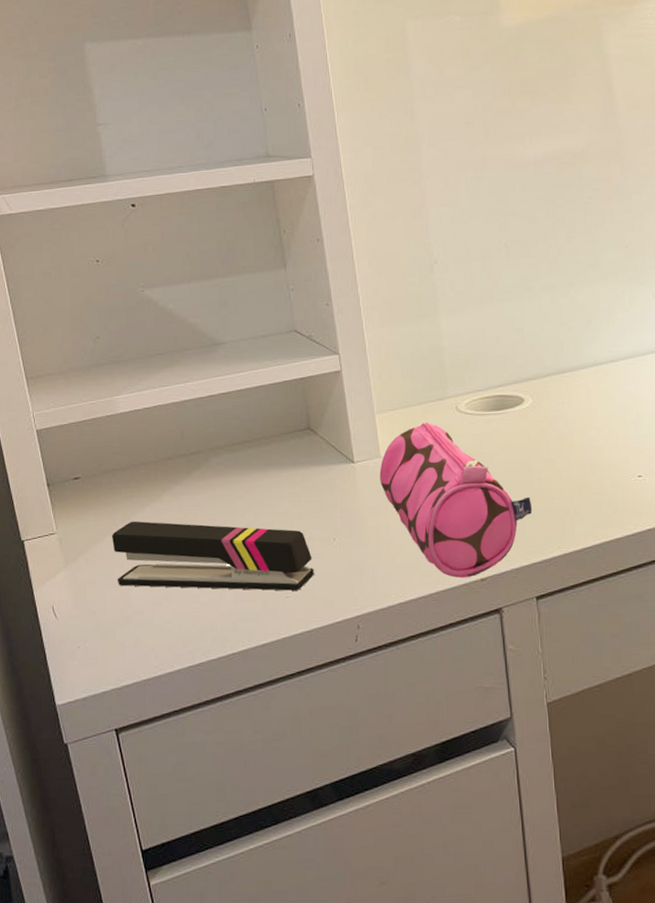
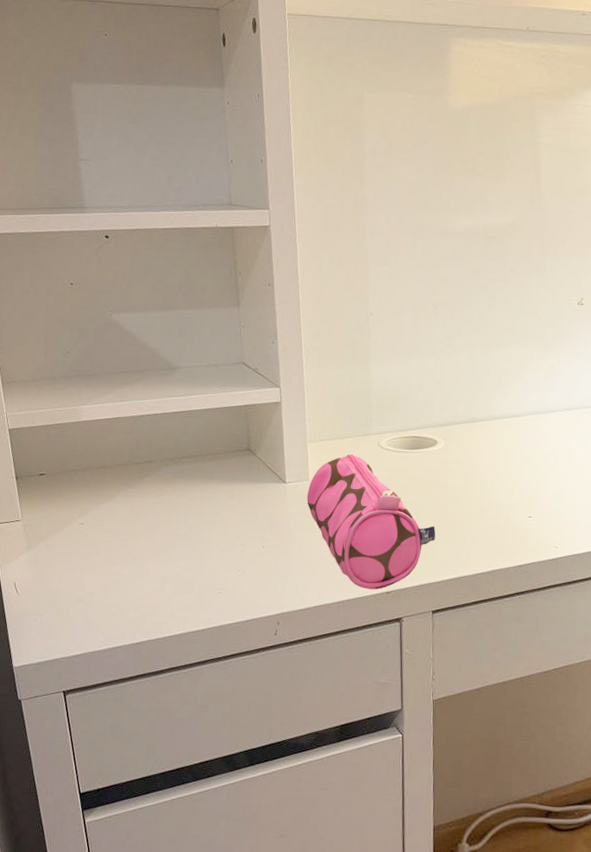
stapler: present [111,521,314,591] -> none [69,516,244,588]

